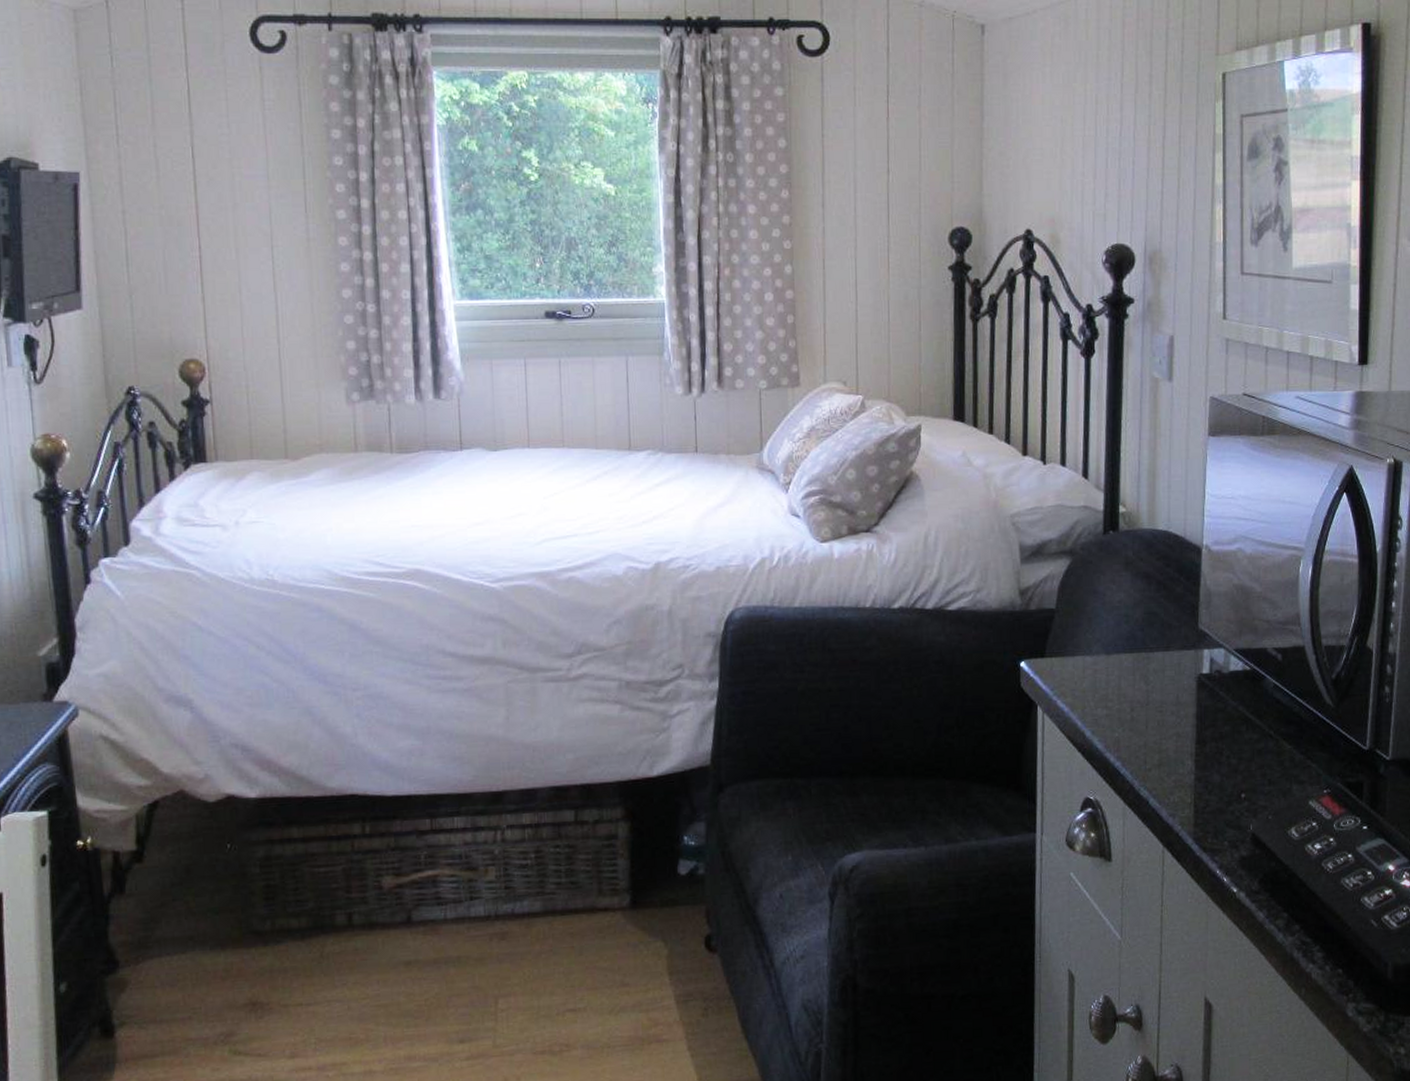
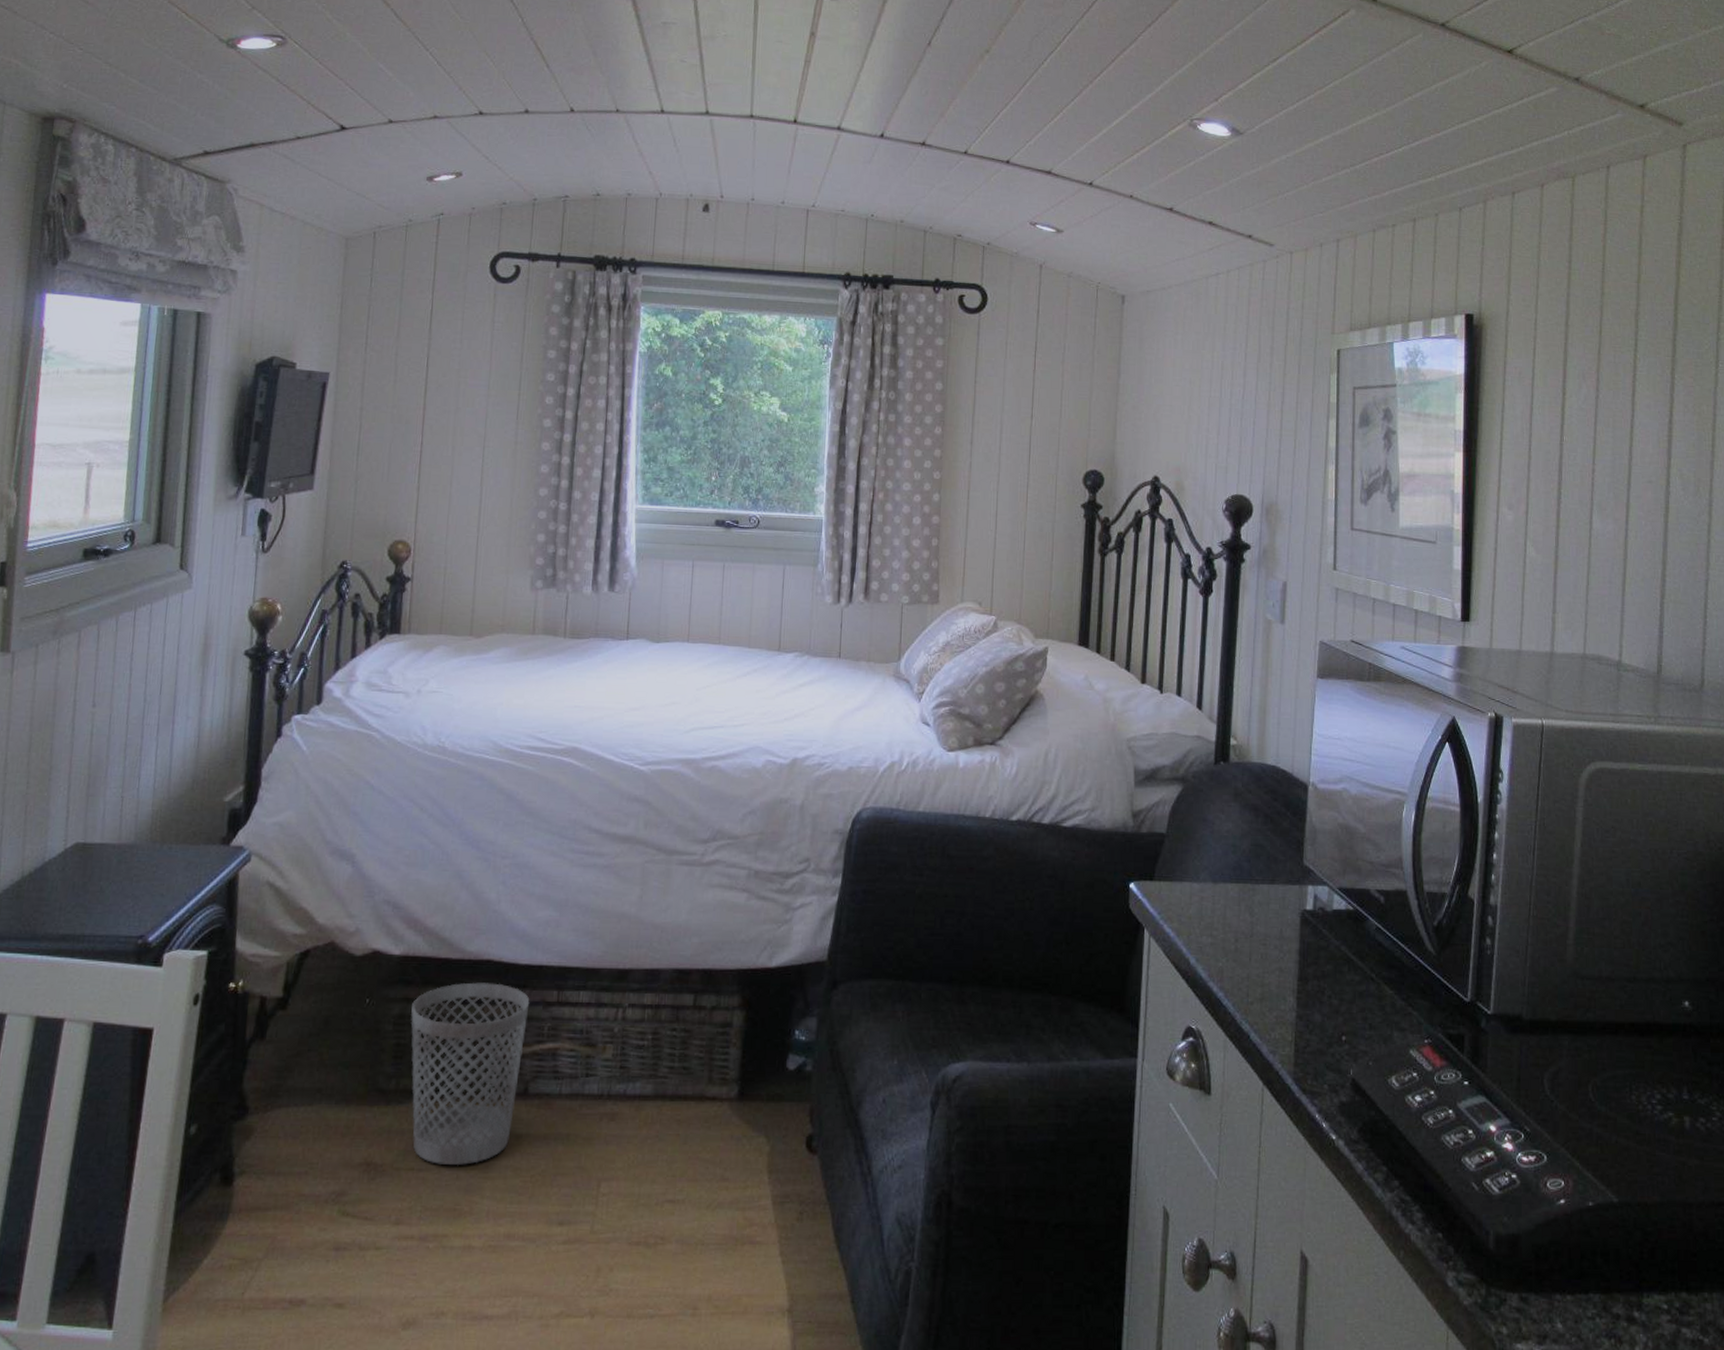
wastebasket: none [277,817,402,998] -> present [410,982,530,1165]

